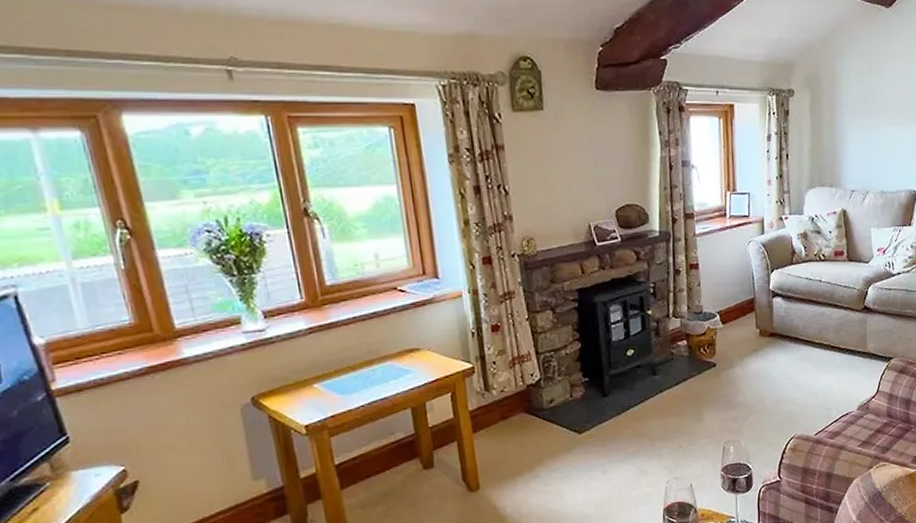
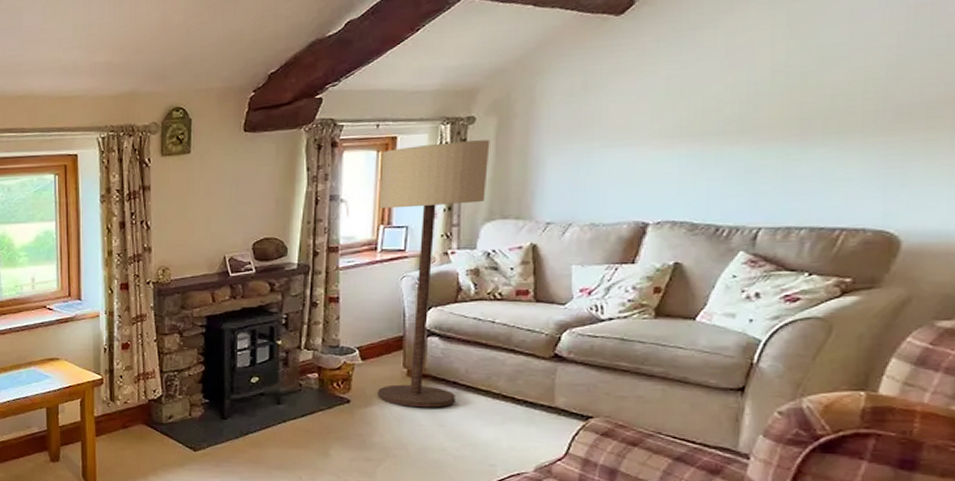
floor lamp: none [723,112,807,365] -> present [378,140,490,408]

